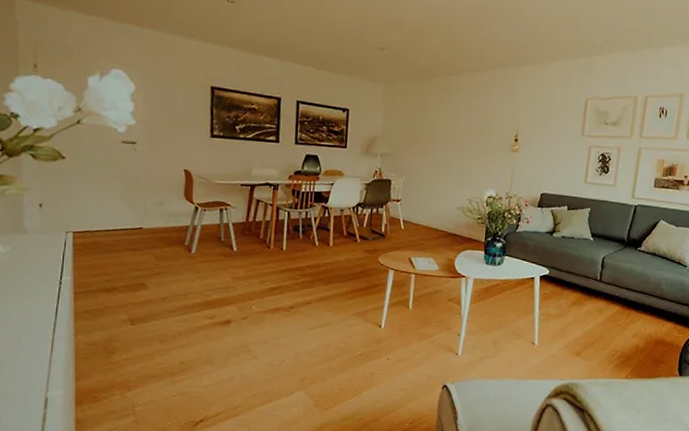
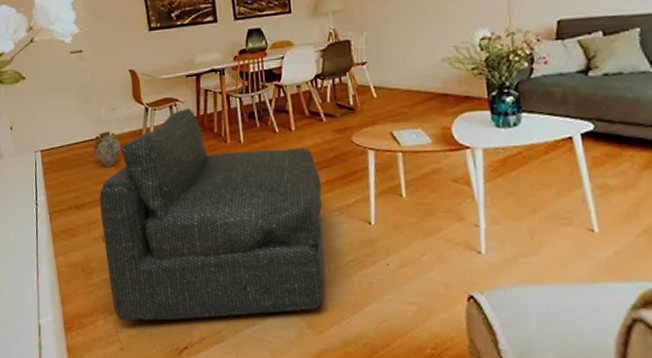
armchair: none [132,213,347,397] -> present [99,108,326,321]
ceramic jug: none [133,222,164,257] -> present [93,131,121,168]

